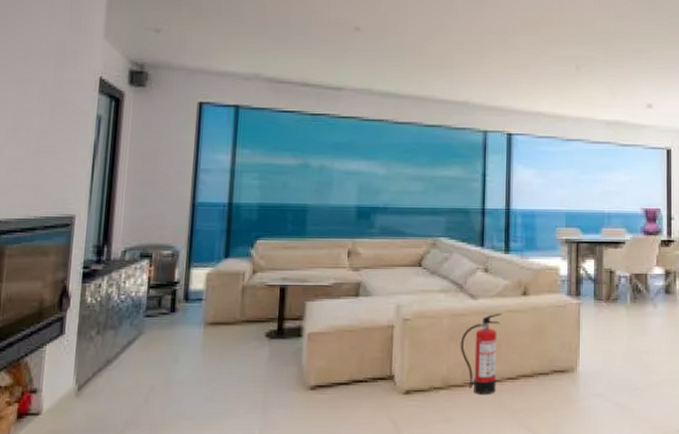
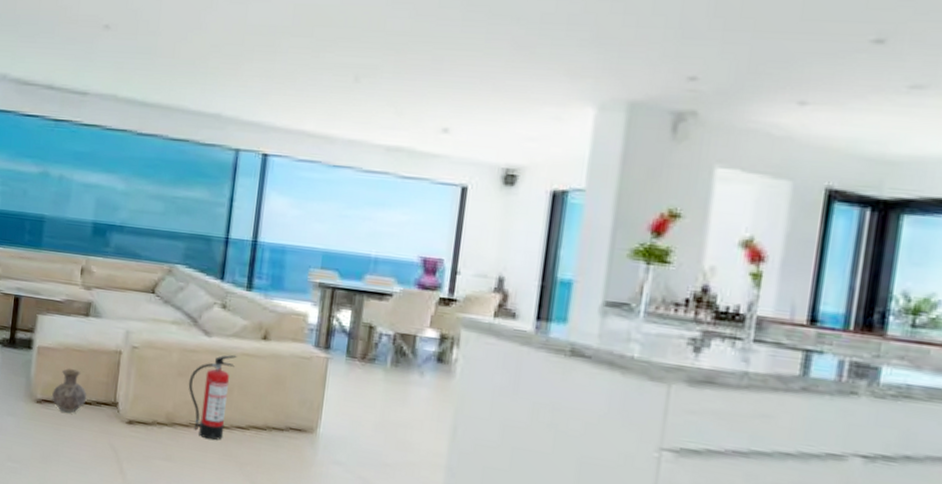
ceramic jug: none [326,350,363,394] -> present [52,368,87,413]

